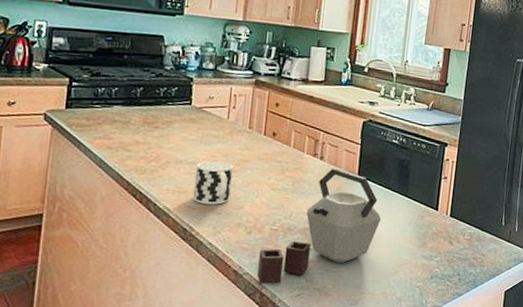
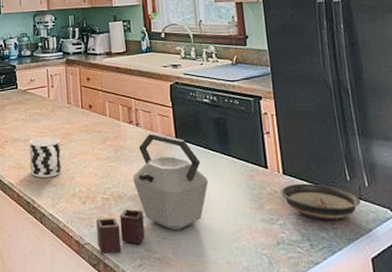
saucer: none [444,225,509,258] -> present [280,183,361,219]

